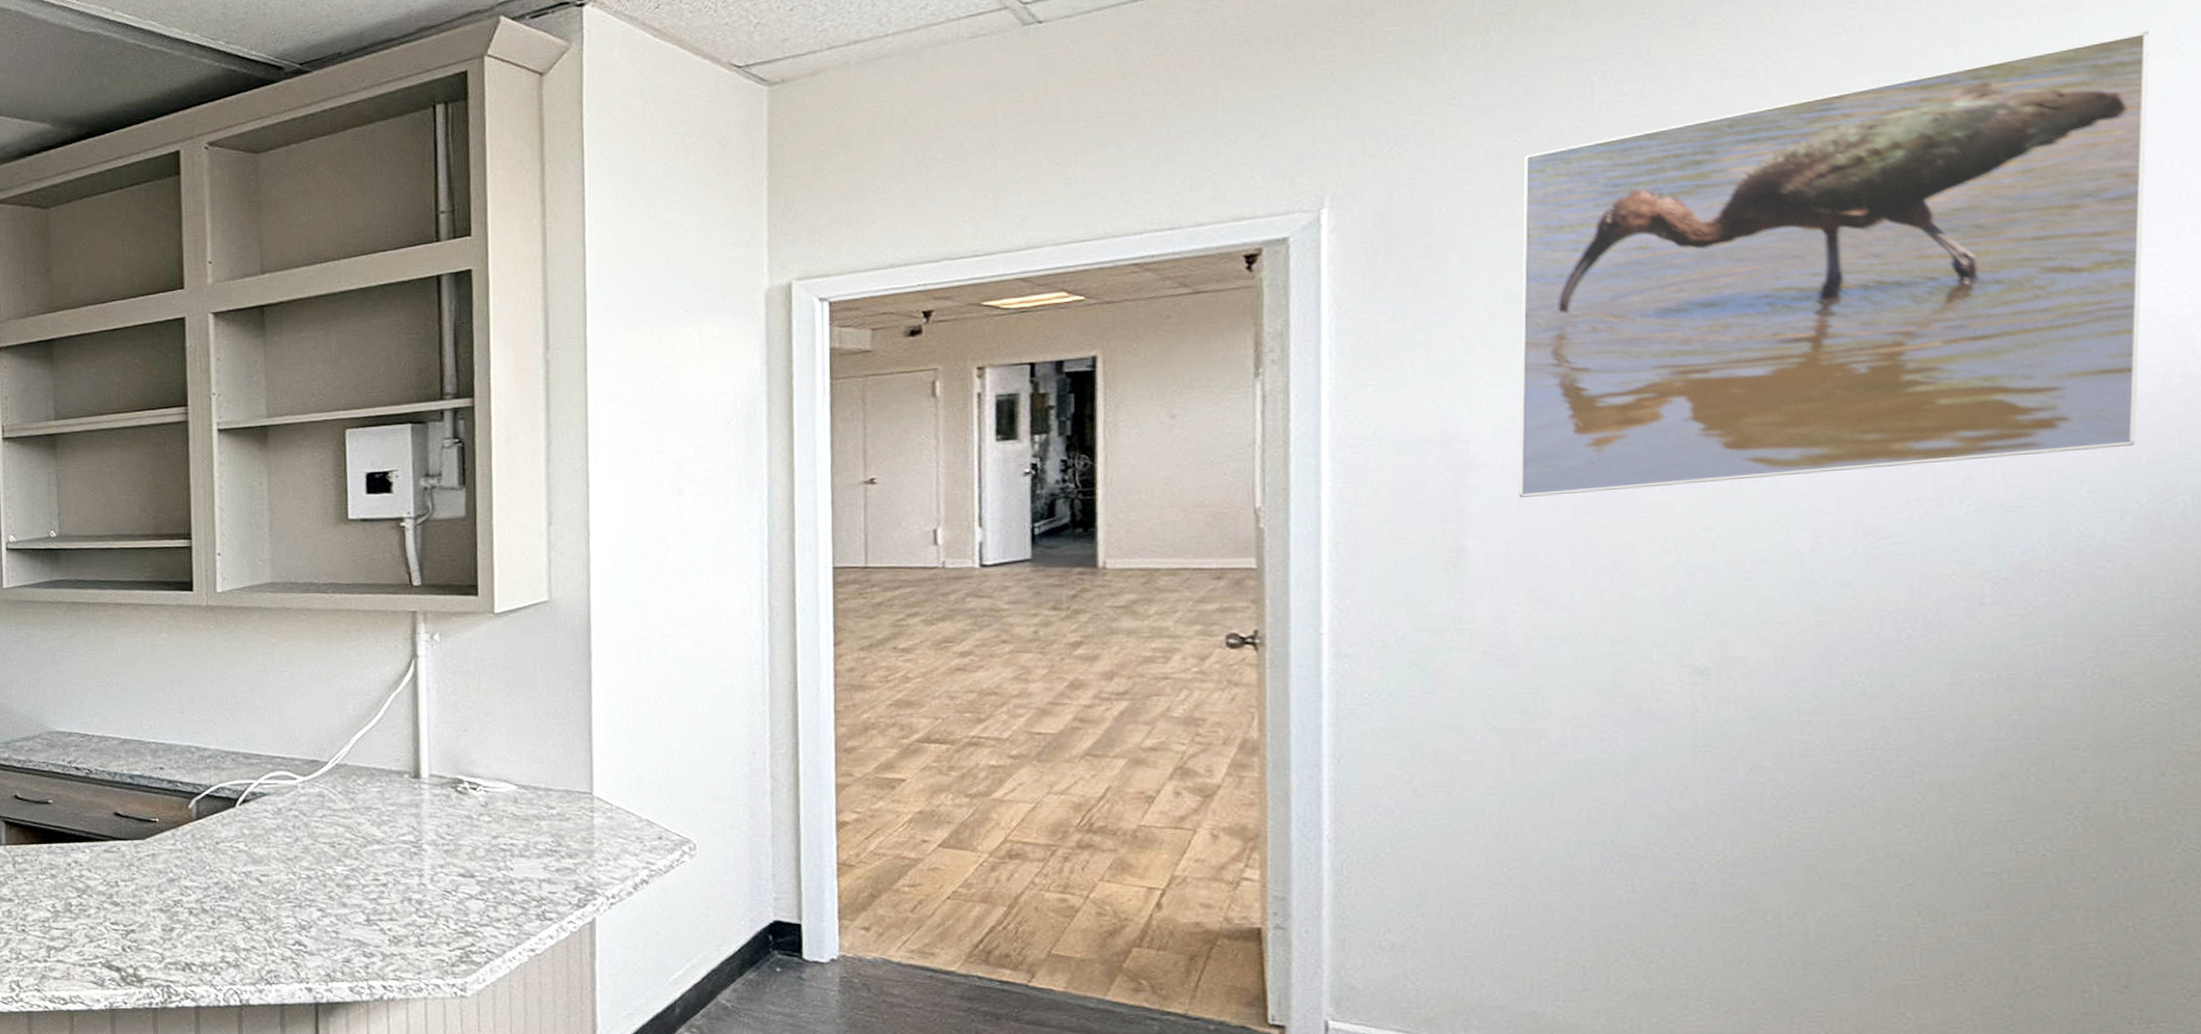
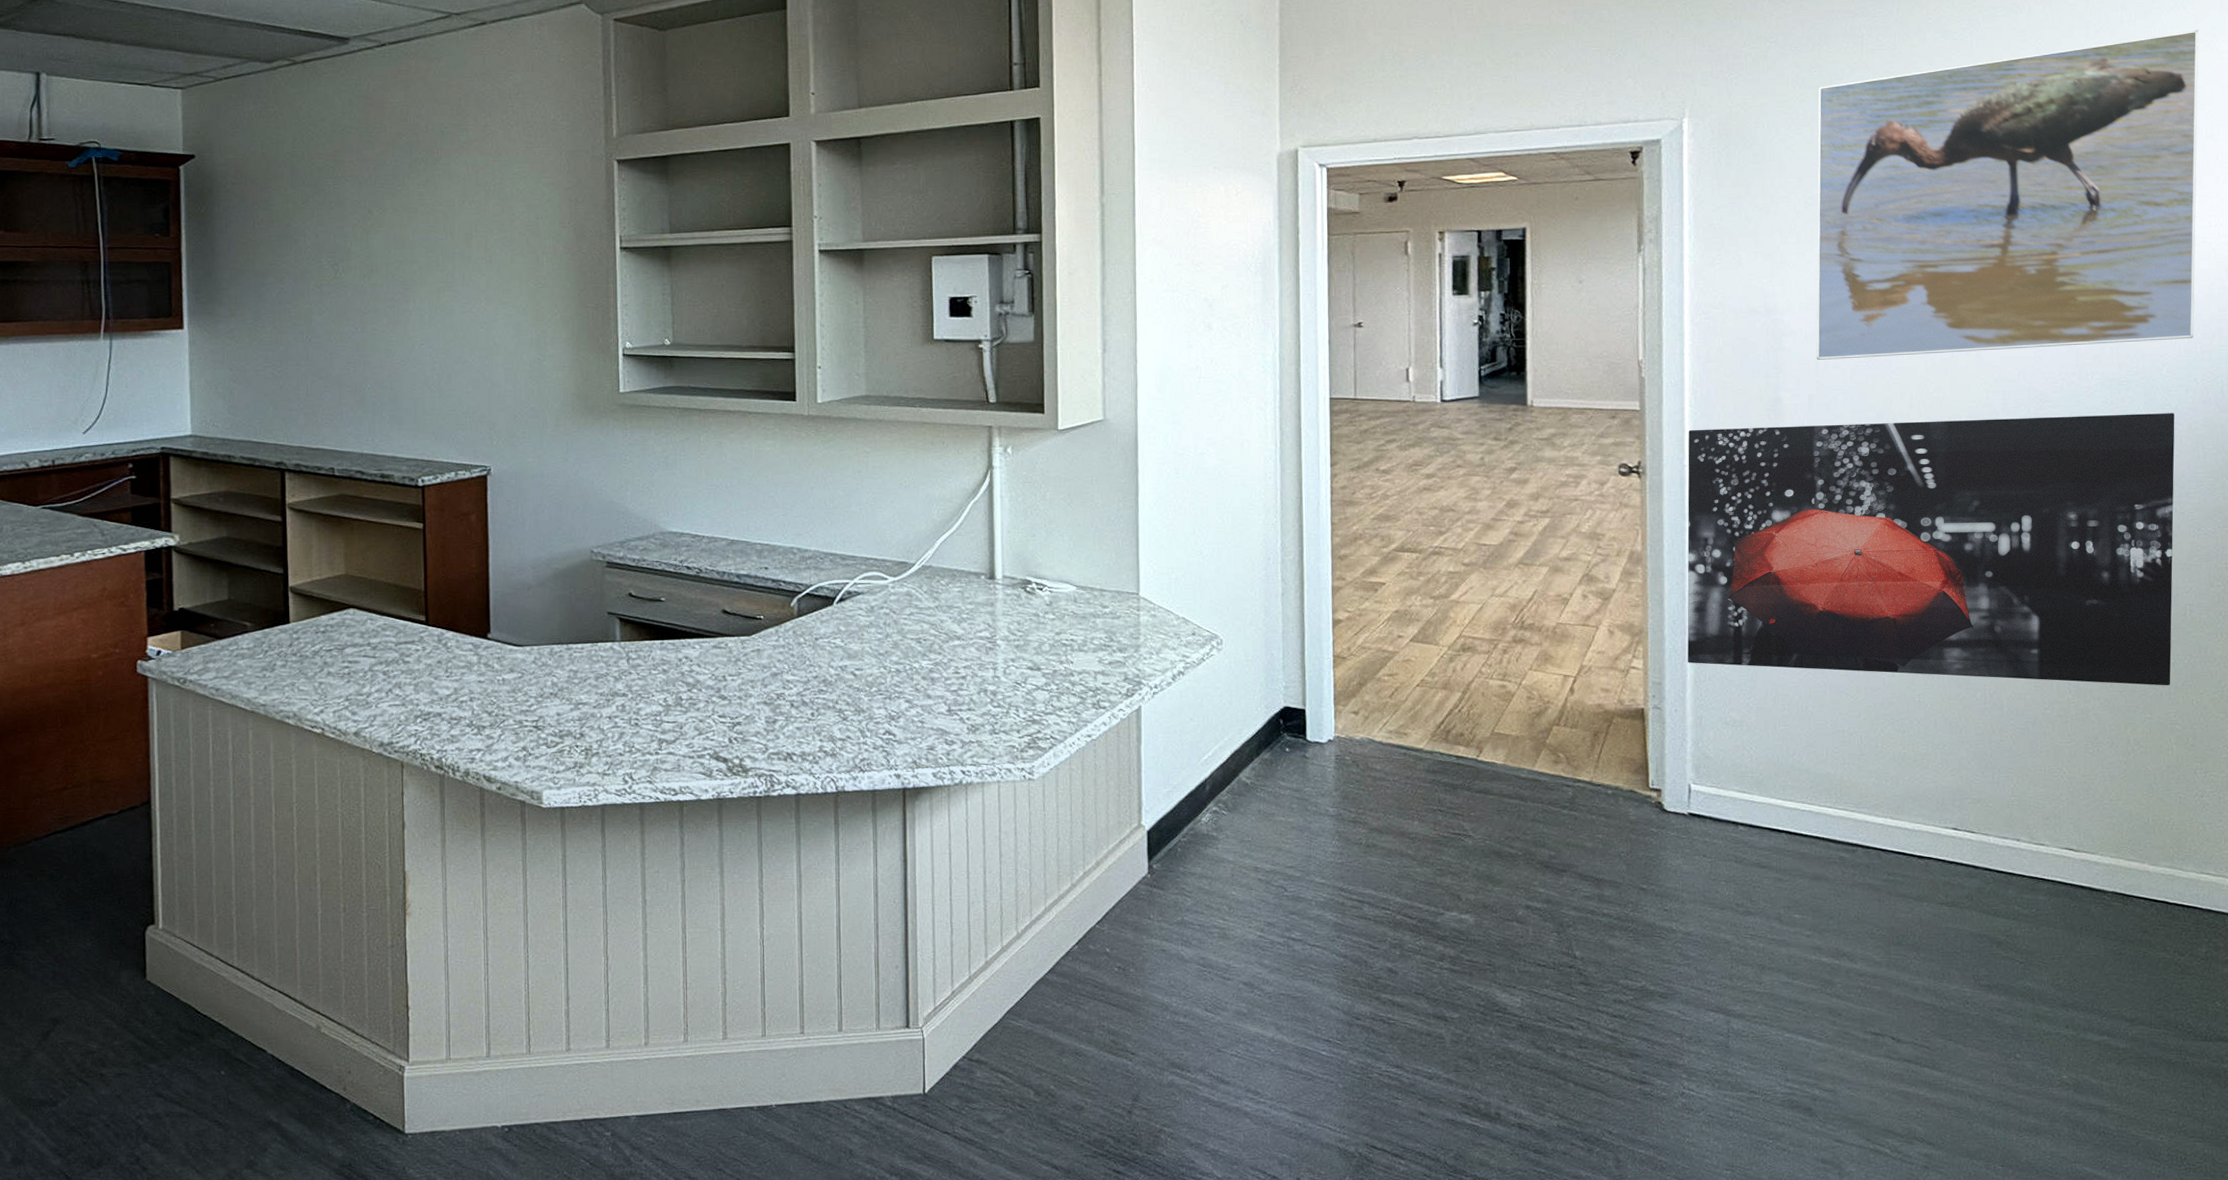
wall art: none [1323,546,2101,908] -> present [1687,413,2175,686]

